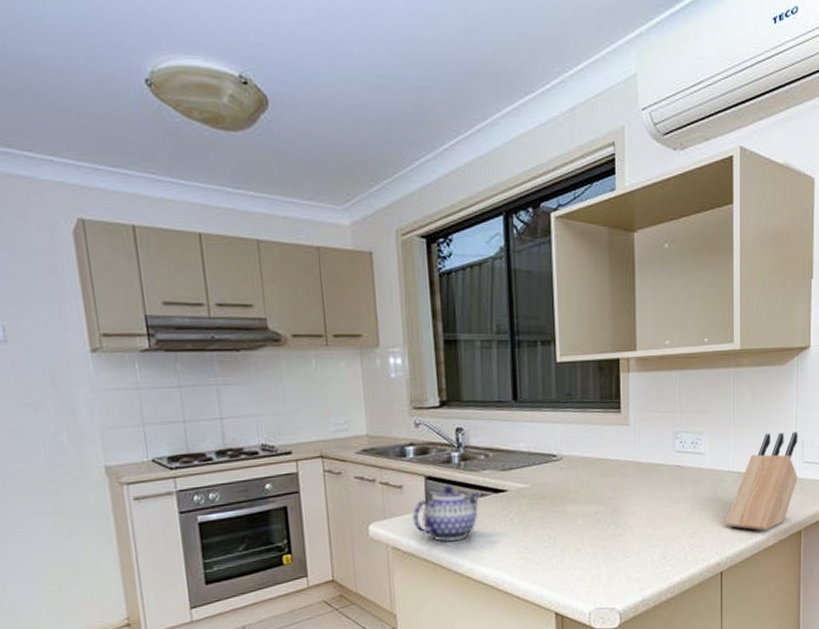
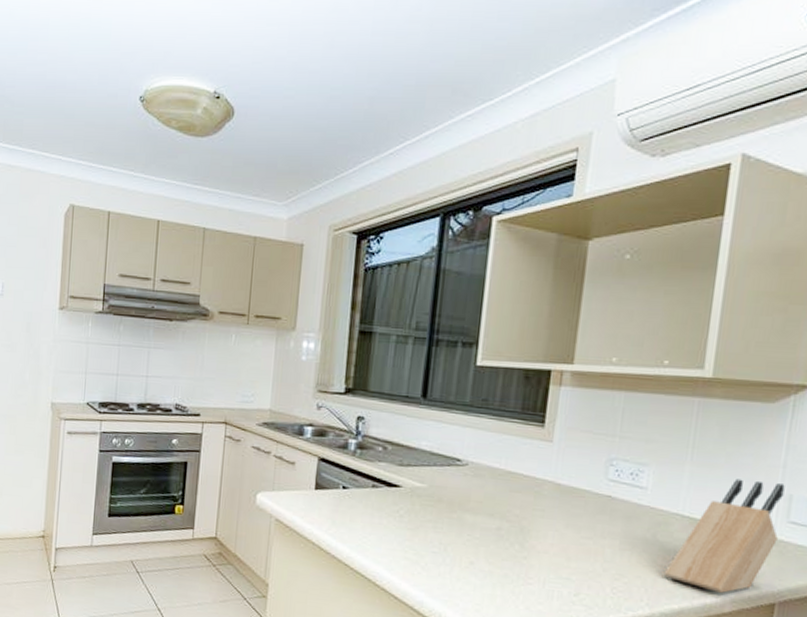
teapot: present [411,486,481,542] -> none [298,470,373,527]

